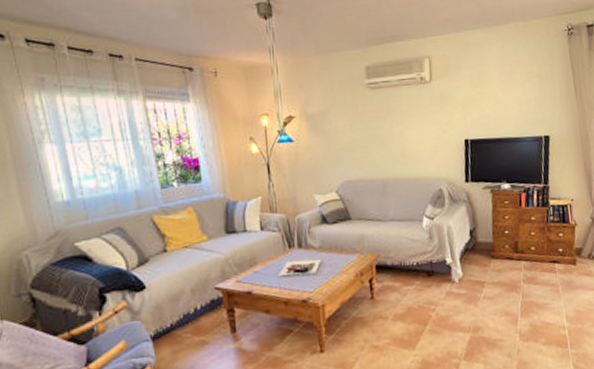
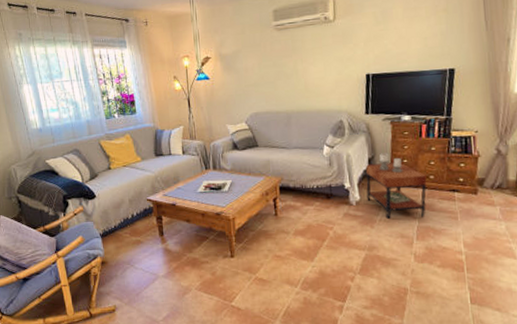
side table: none [467,224,529,296] -> present [365,153,427,219]

